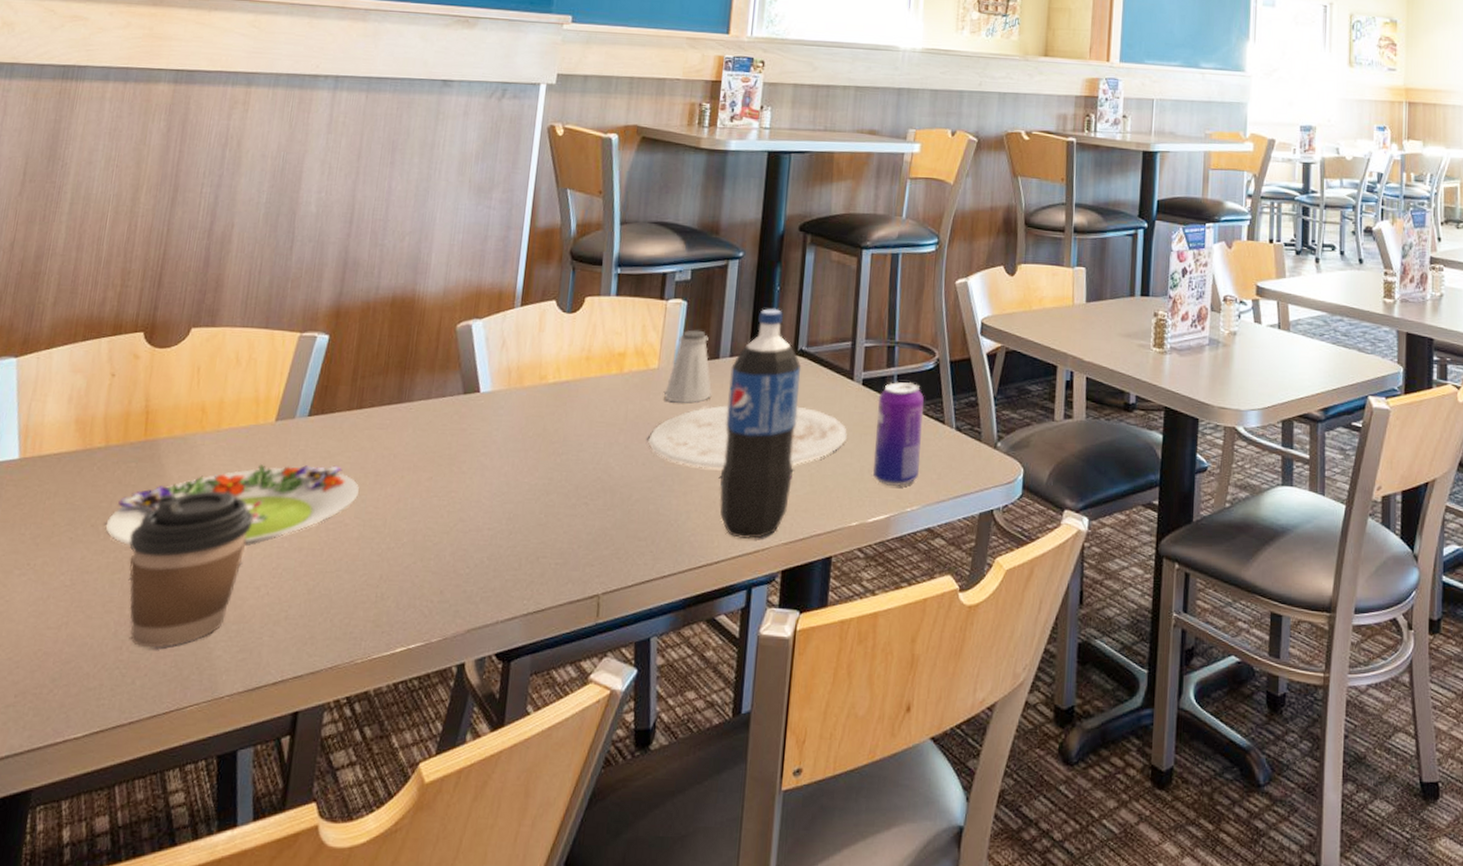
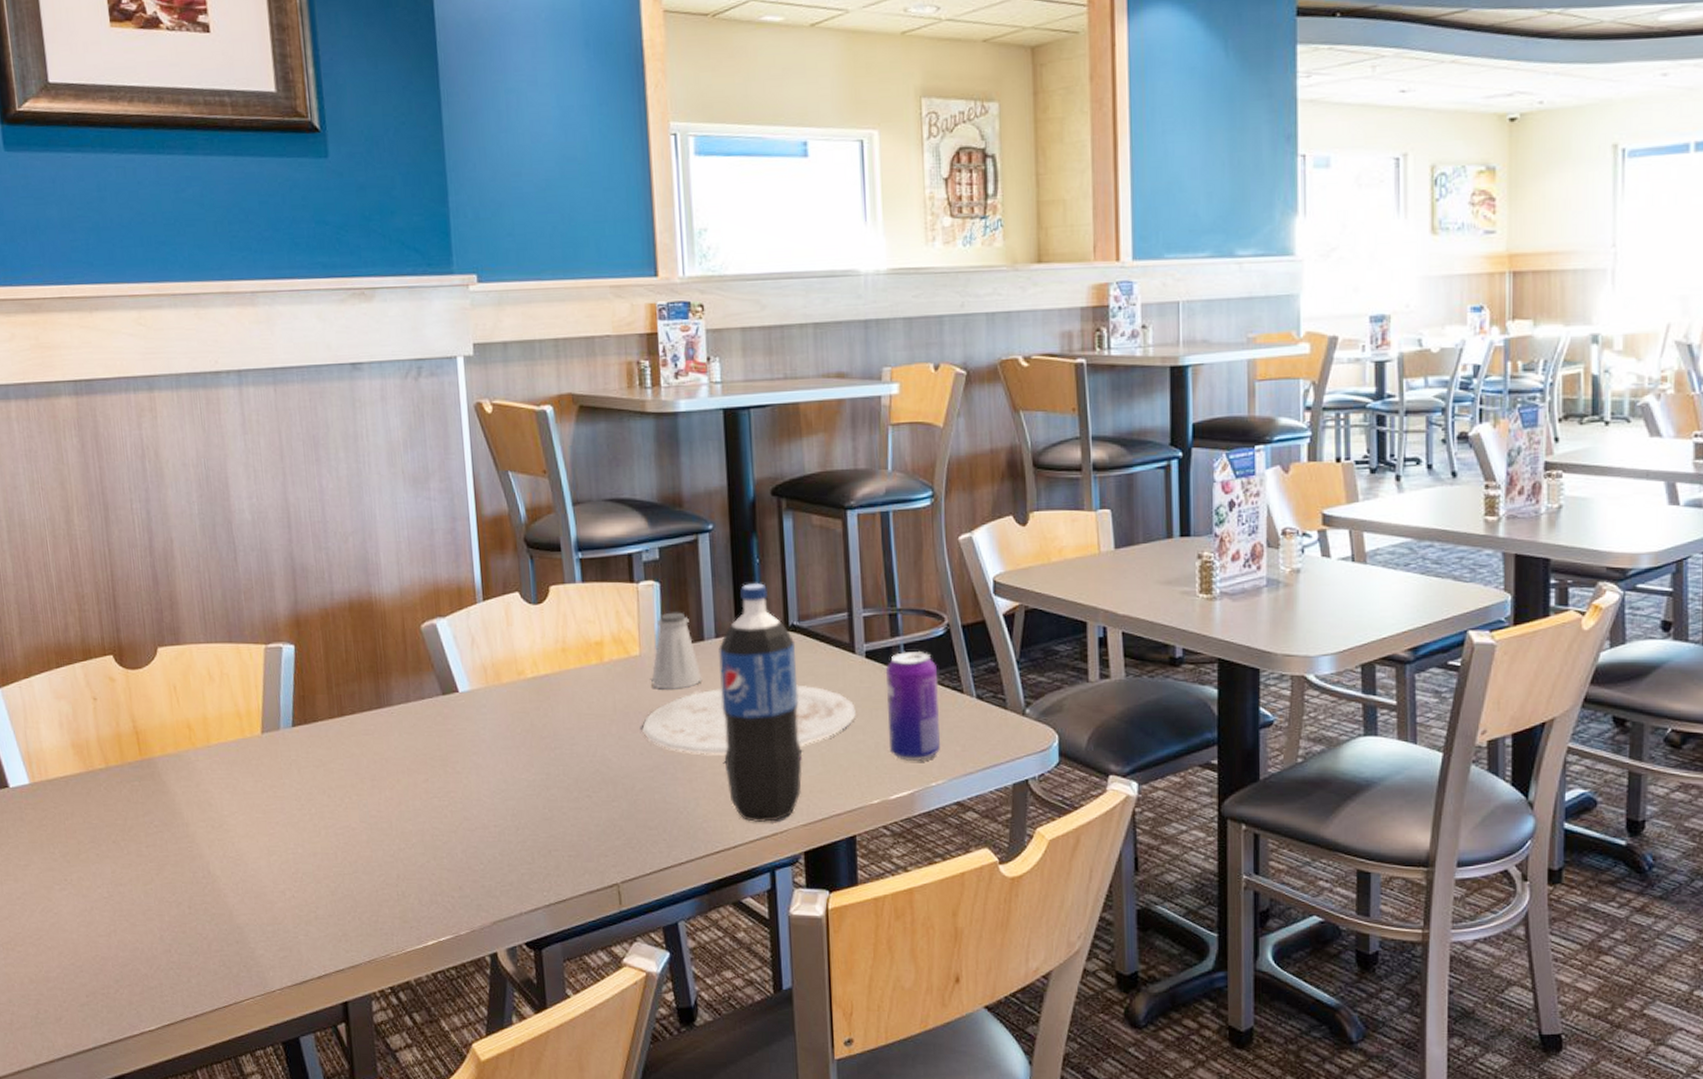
salad plate: present [105,463,359,547] -> none [126,773,359,858]
coffee cup: present [129,491,253,648] -> none [151,804,263,950]

